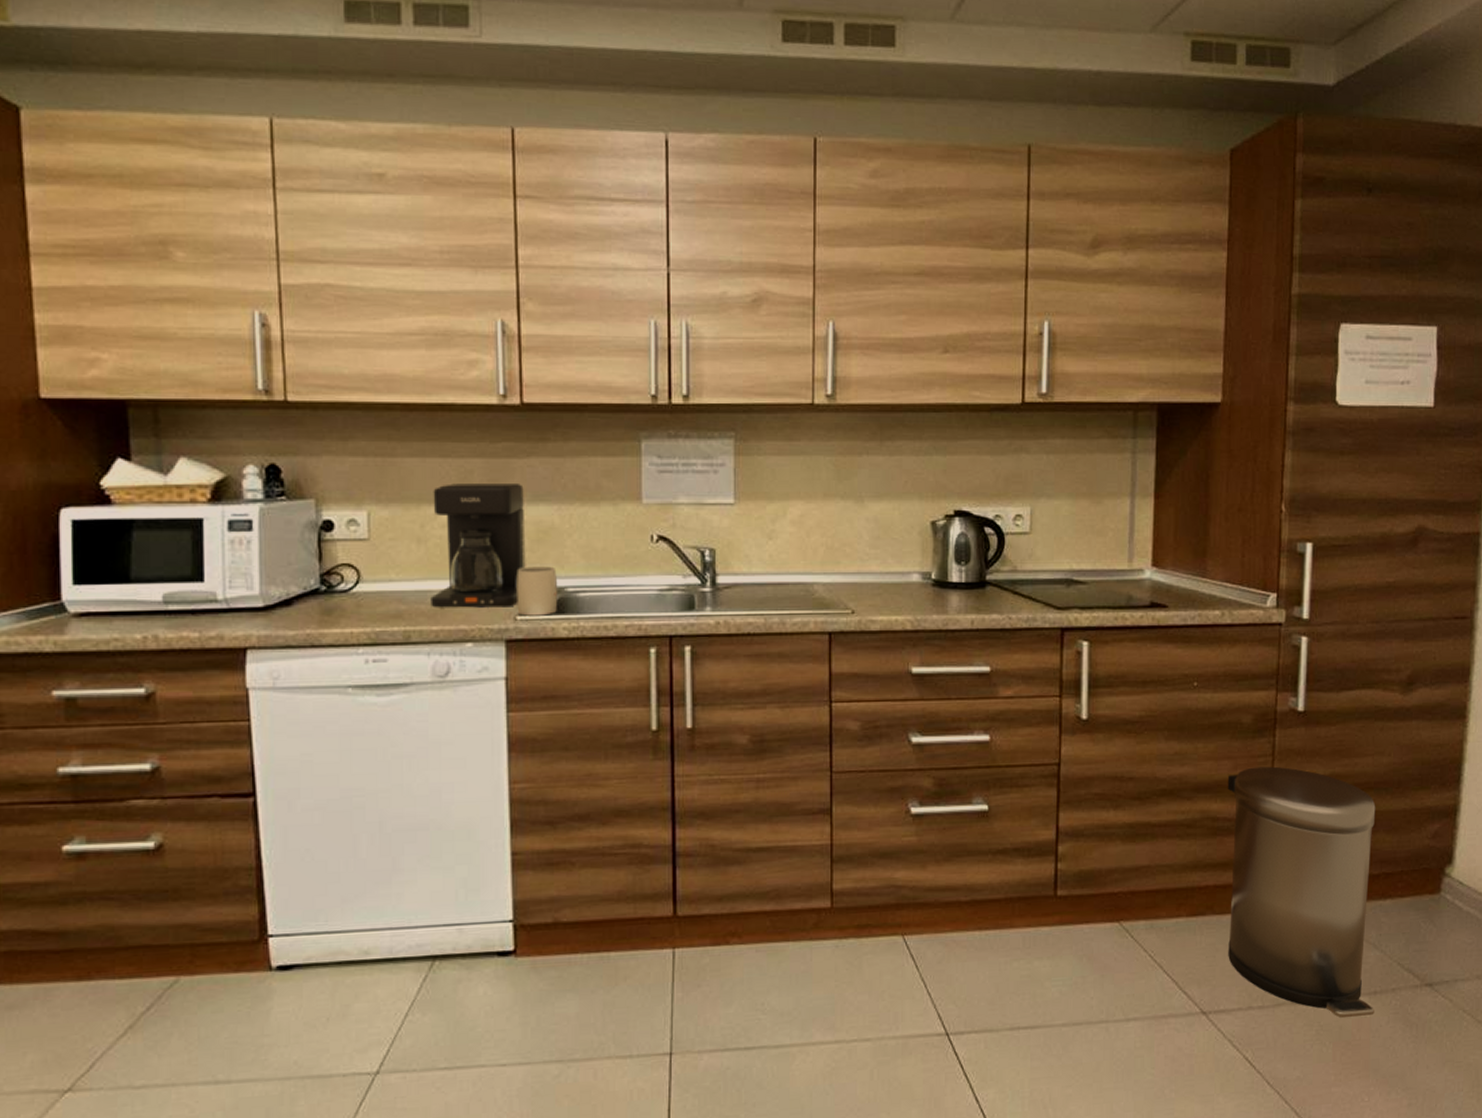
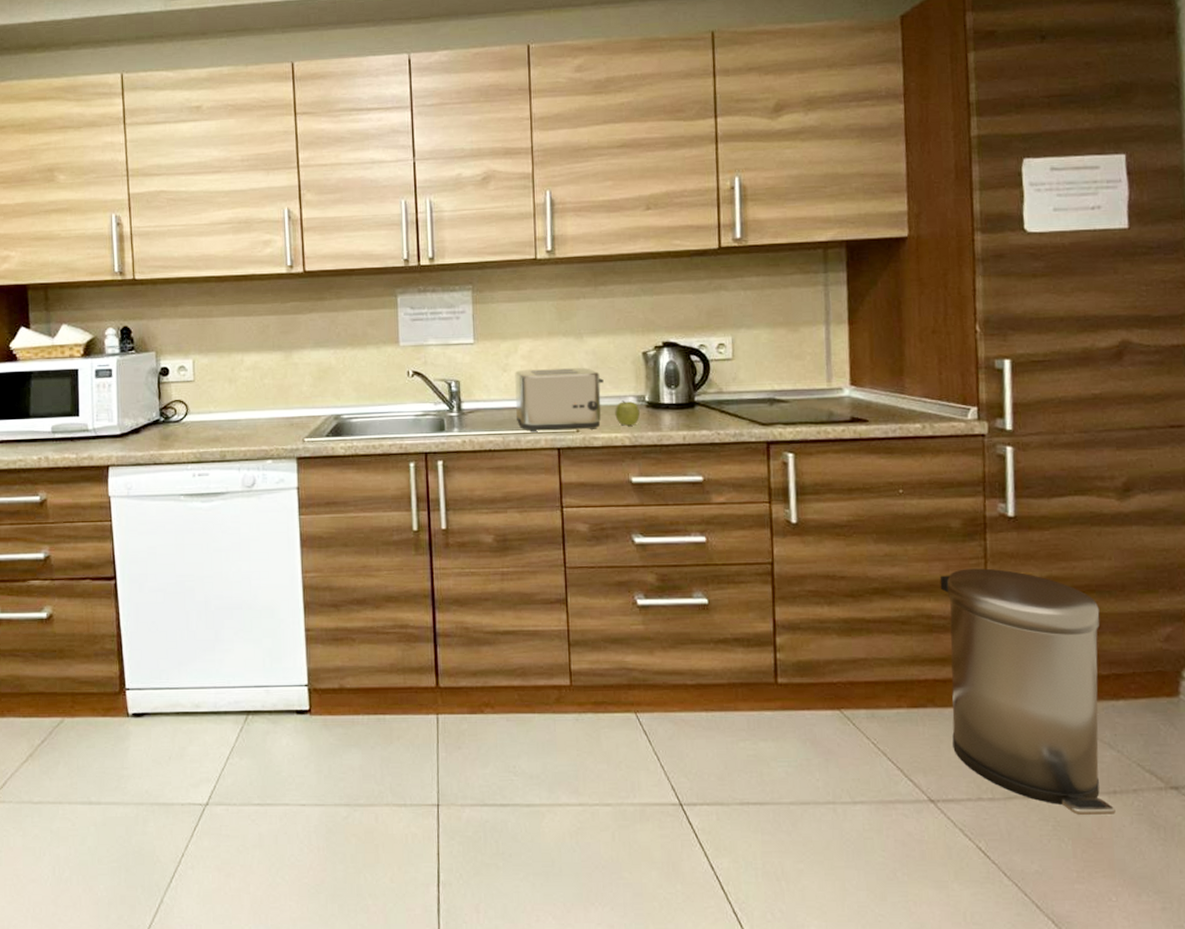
coffee maker: present [431,484,526,608] -> none [240,334,311,433]
mug: present [517,566,558,616] -> none [304,398,336,438]
toaster: none [782,536,885,612] -> present [515,367,604,431]
fruit: none [896,577,924,607] -> present [615,400,640,426]

